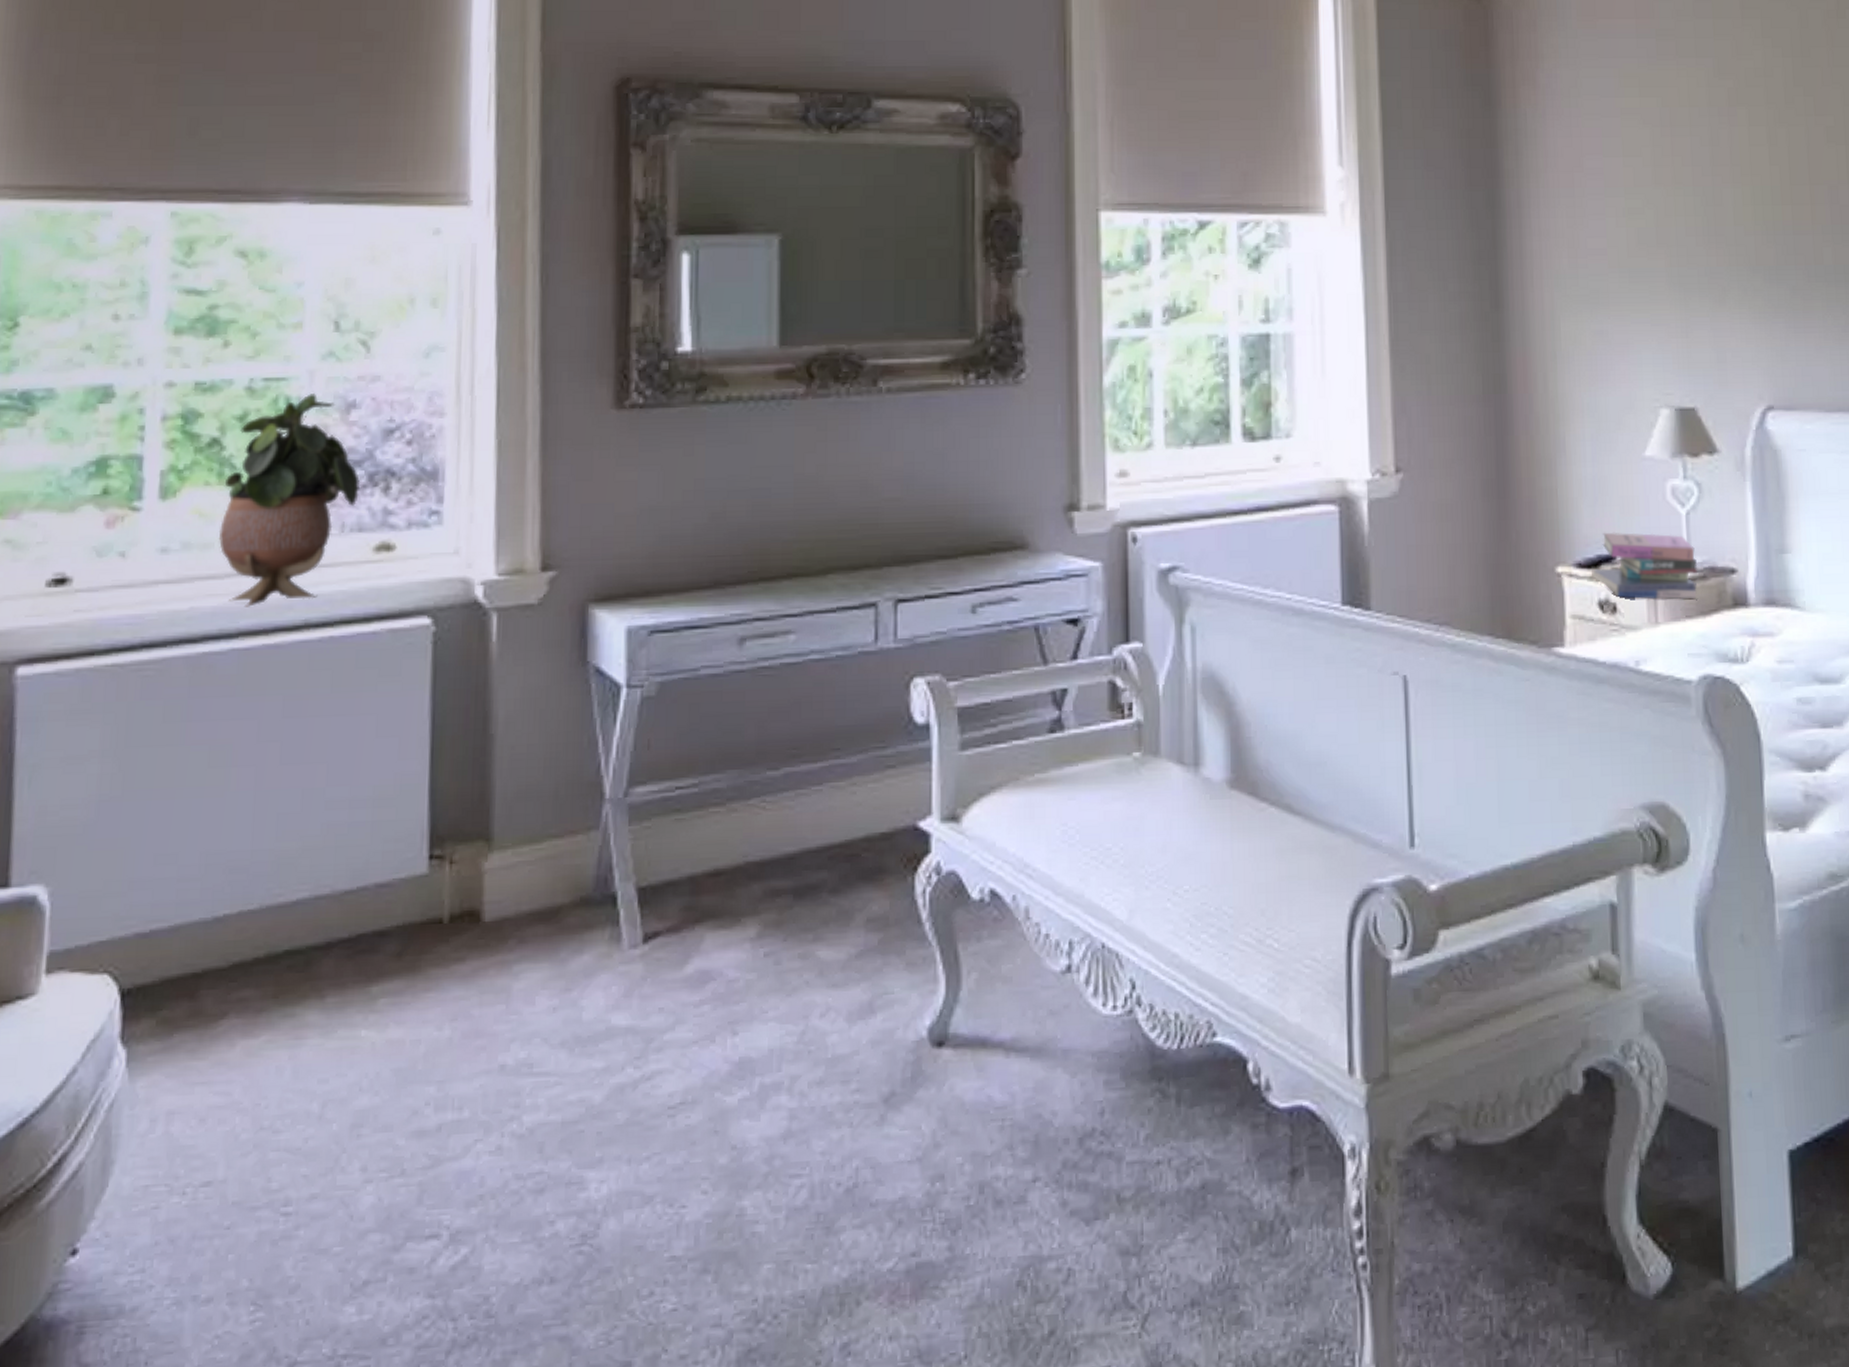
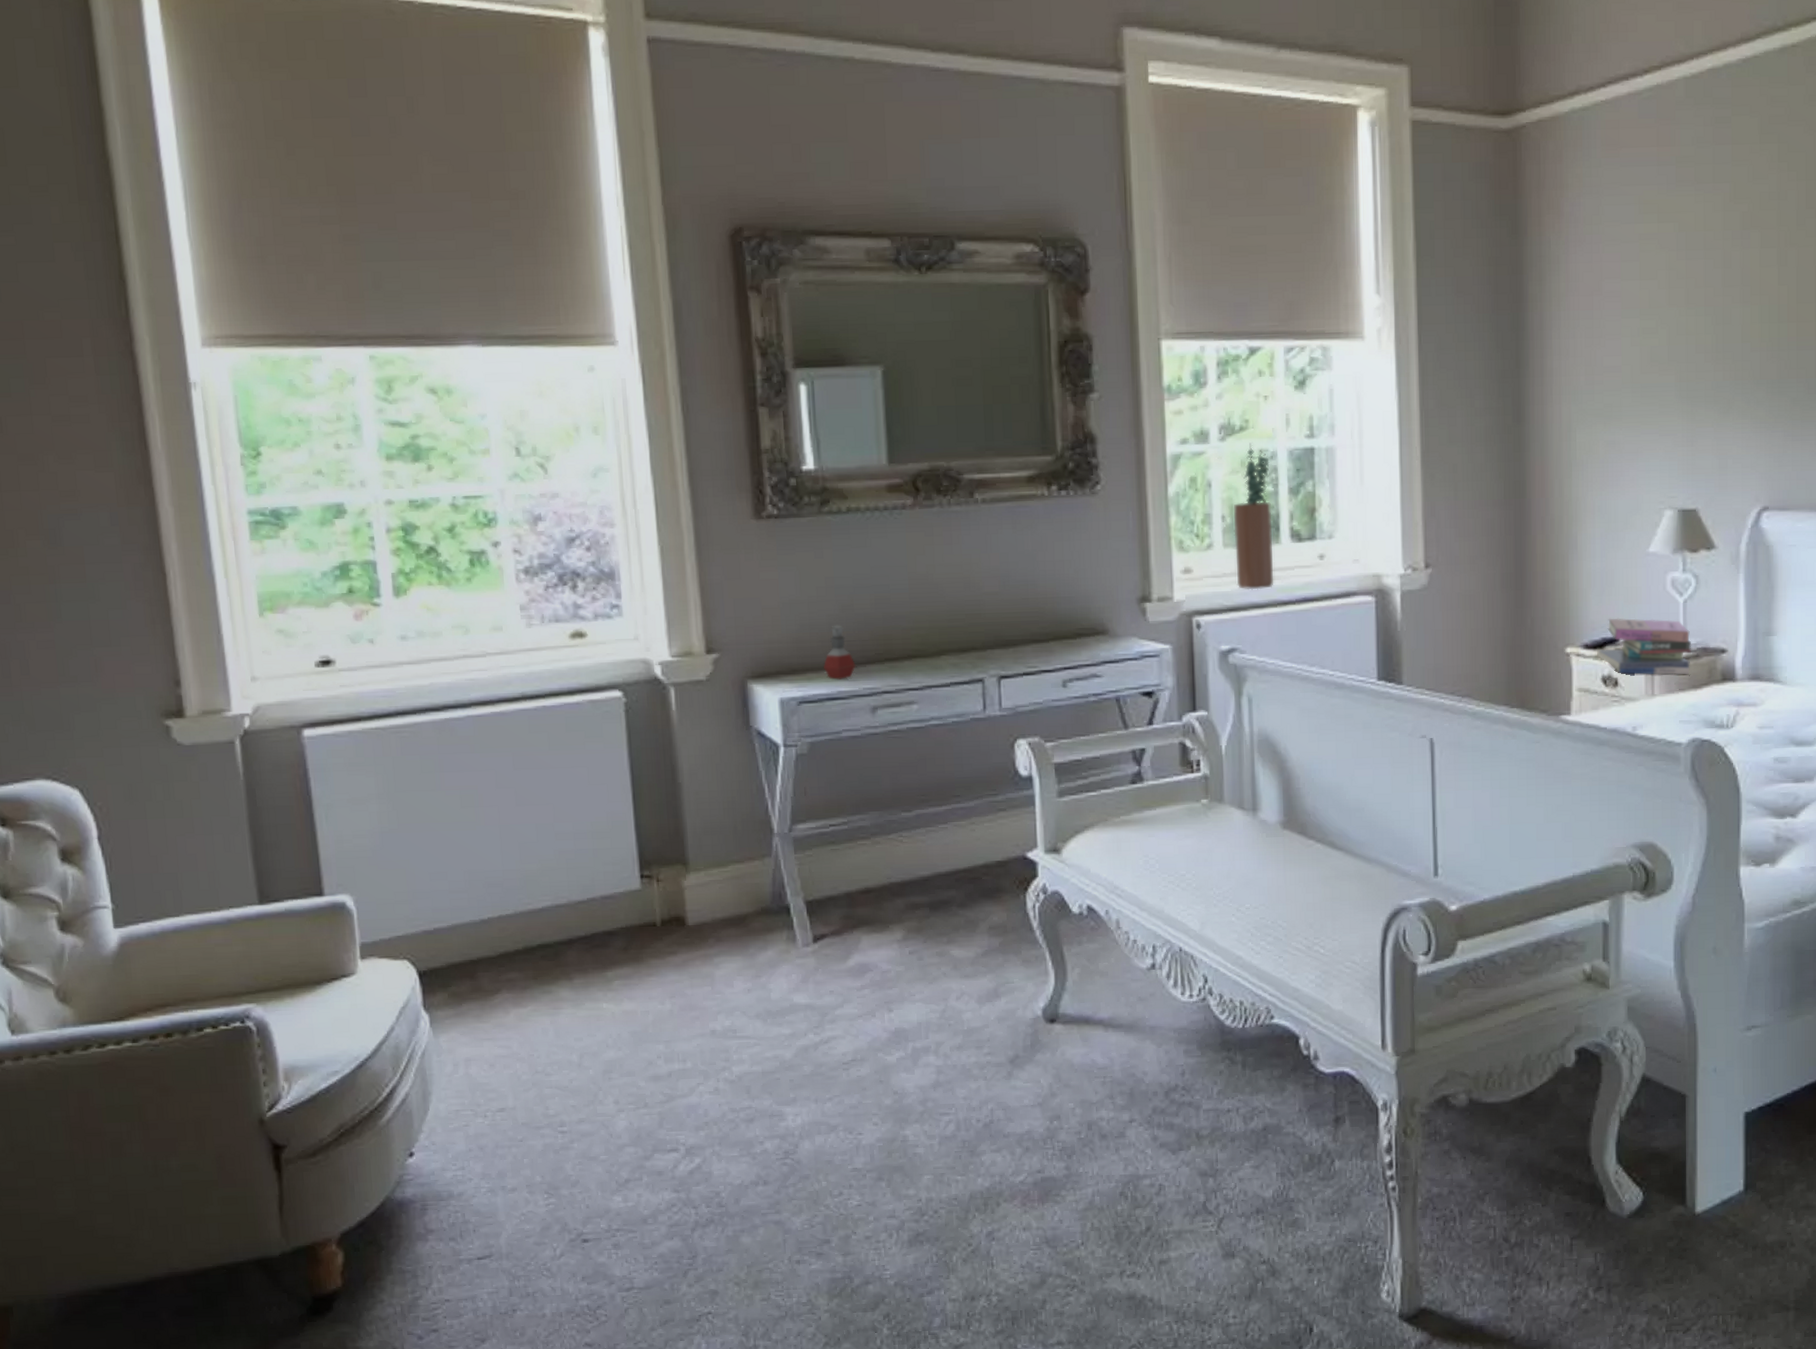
potted plant: present [219,394,361,607] -> none [443,509,553,683]
perfume bottle: none [684,536,724,604] -> present [824,625,856,680]
vase: none [1177,327,1223,497] -> present [1233,443,1274,590]

